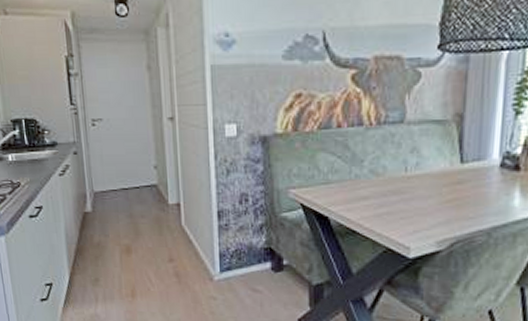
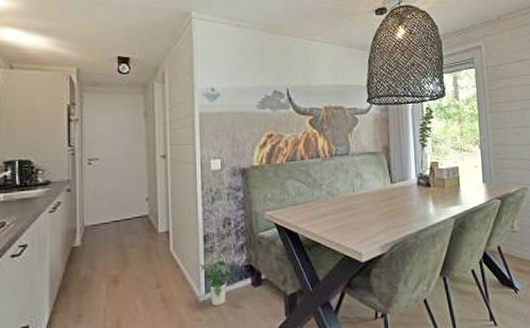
potted plant: none [213,239,252,288] -> present [199,260,234,307]

